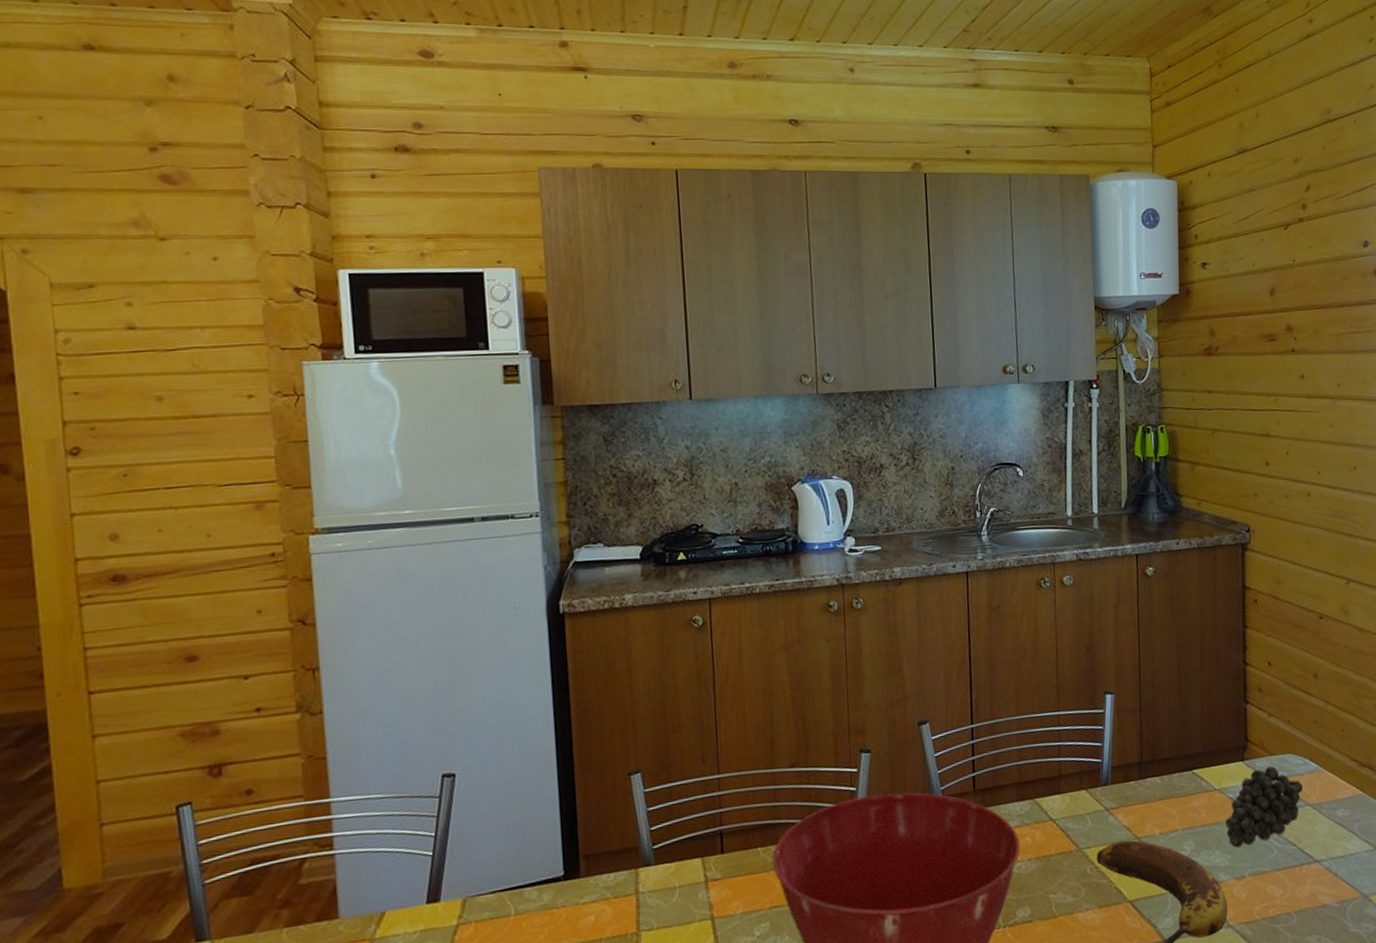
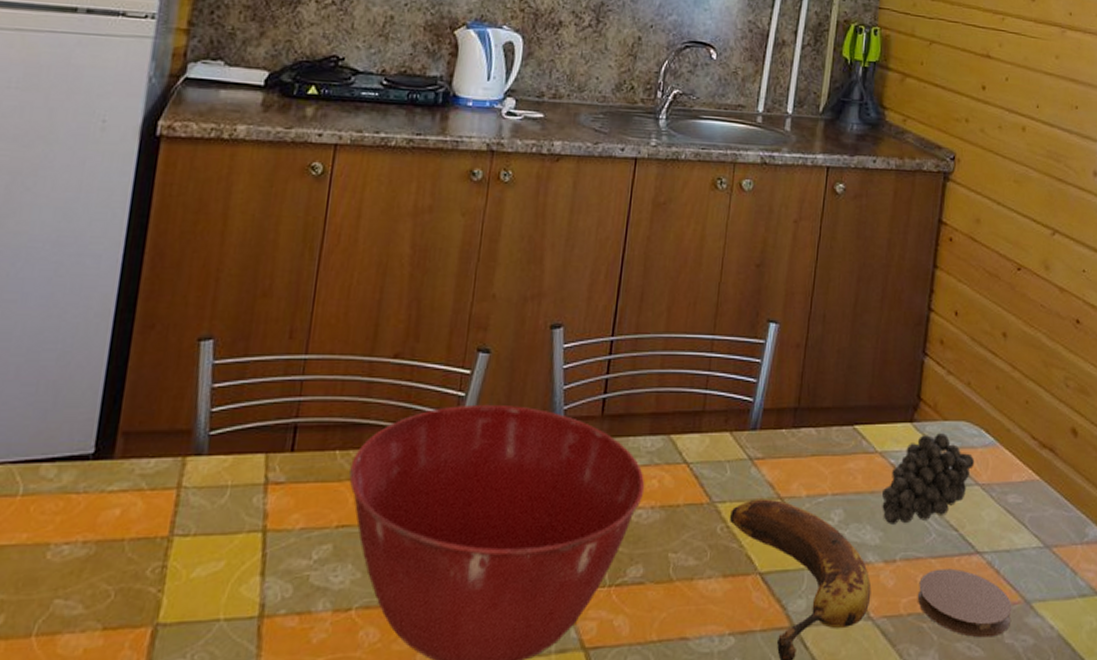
coaster: none [1268,877,1353,931] -> present [918,568,1012,638]

